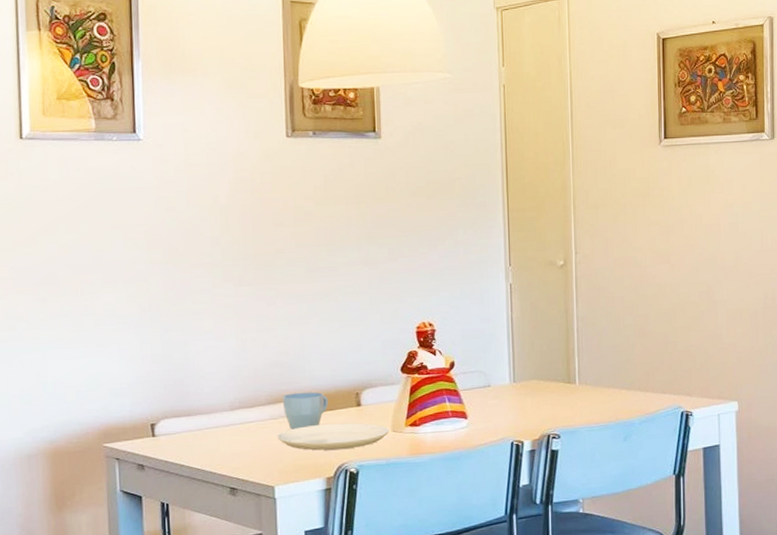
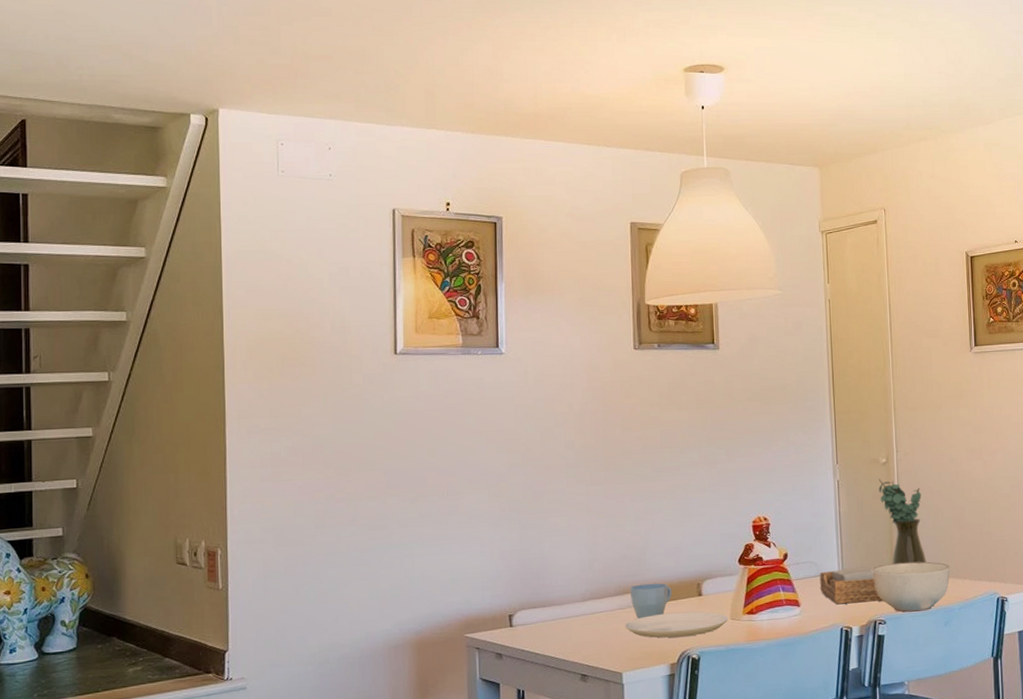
napkin holder: none [488,377,557,417] -> present [819,566,883,605]
bowl: none [545,372,631,426] -> present [871,562,950,613]
vase: none [555,282,606,375] -> present [878,478,927,564]

